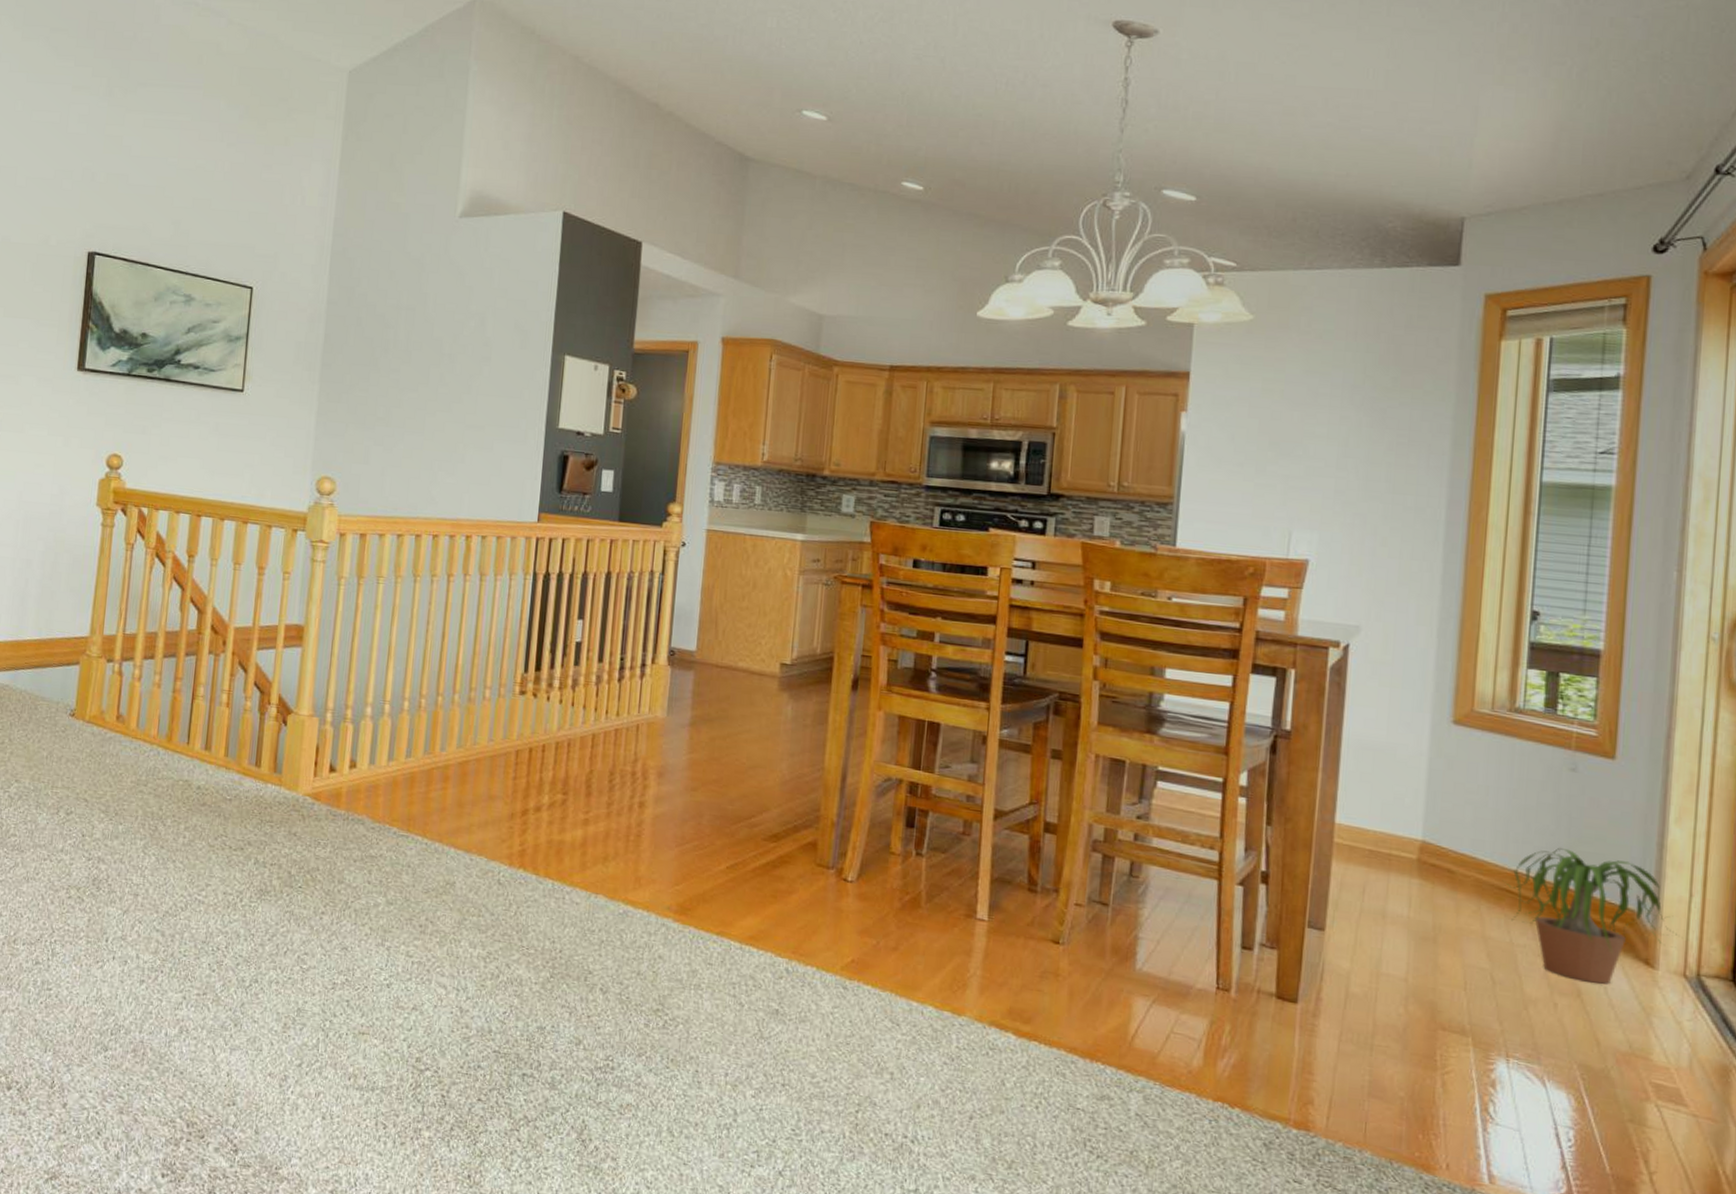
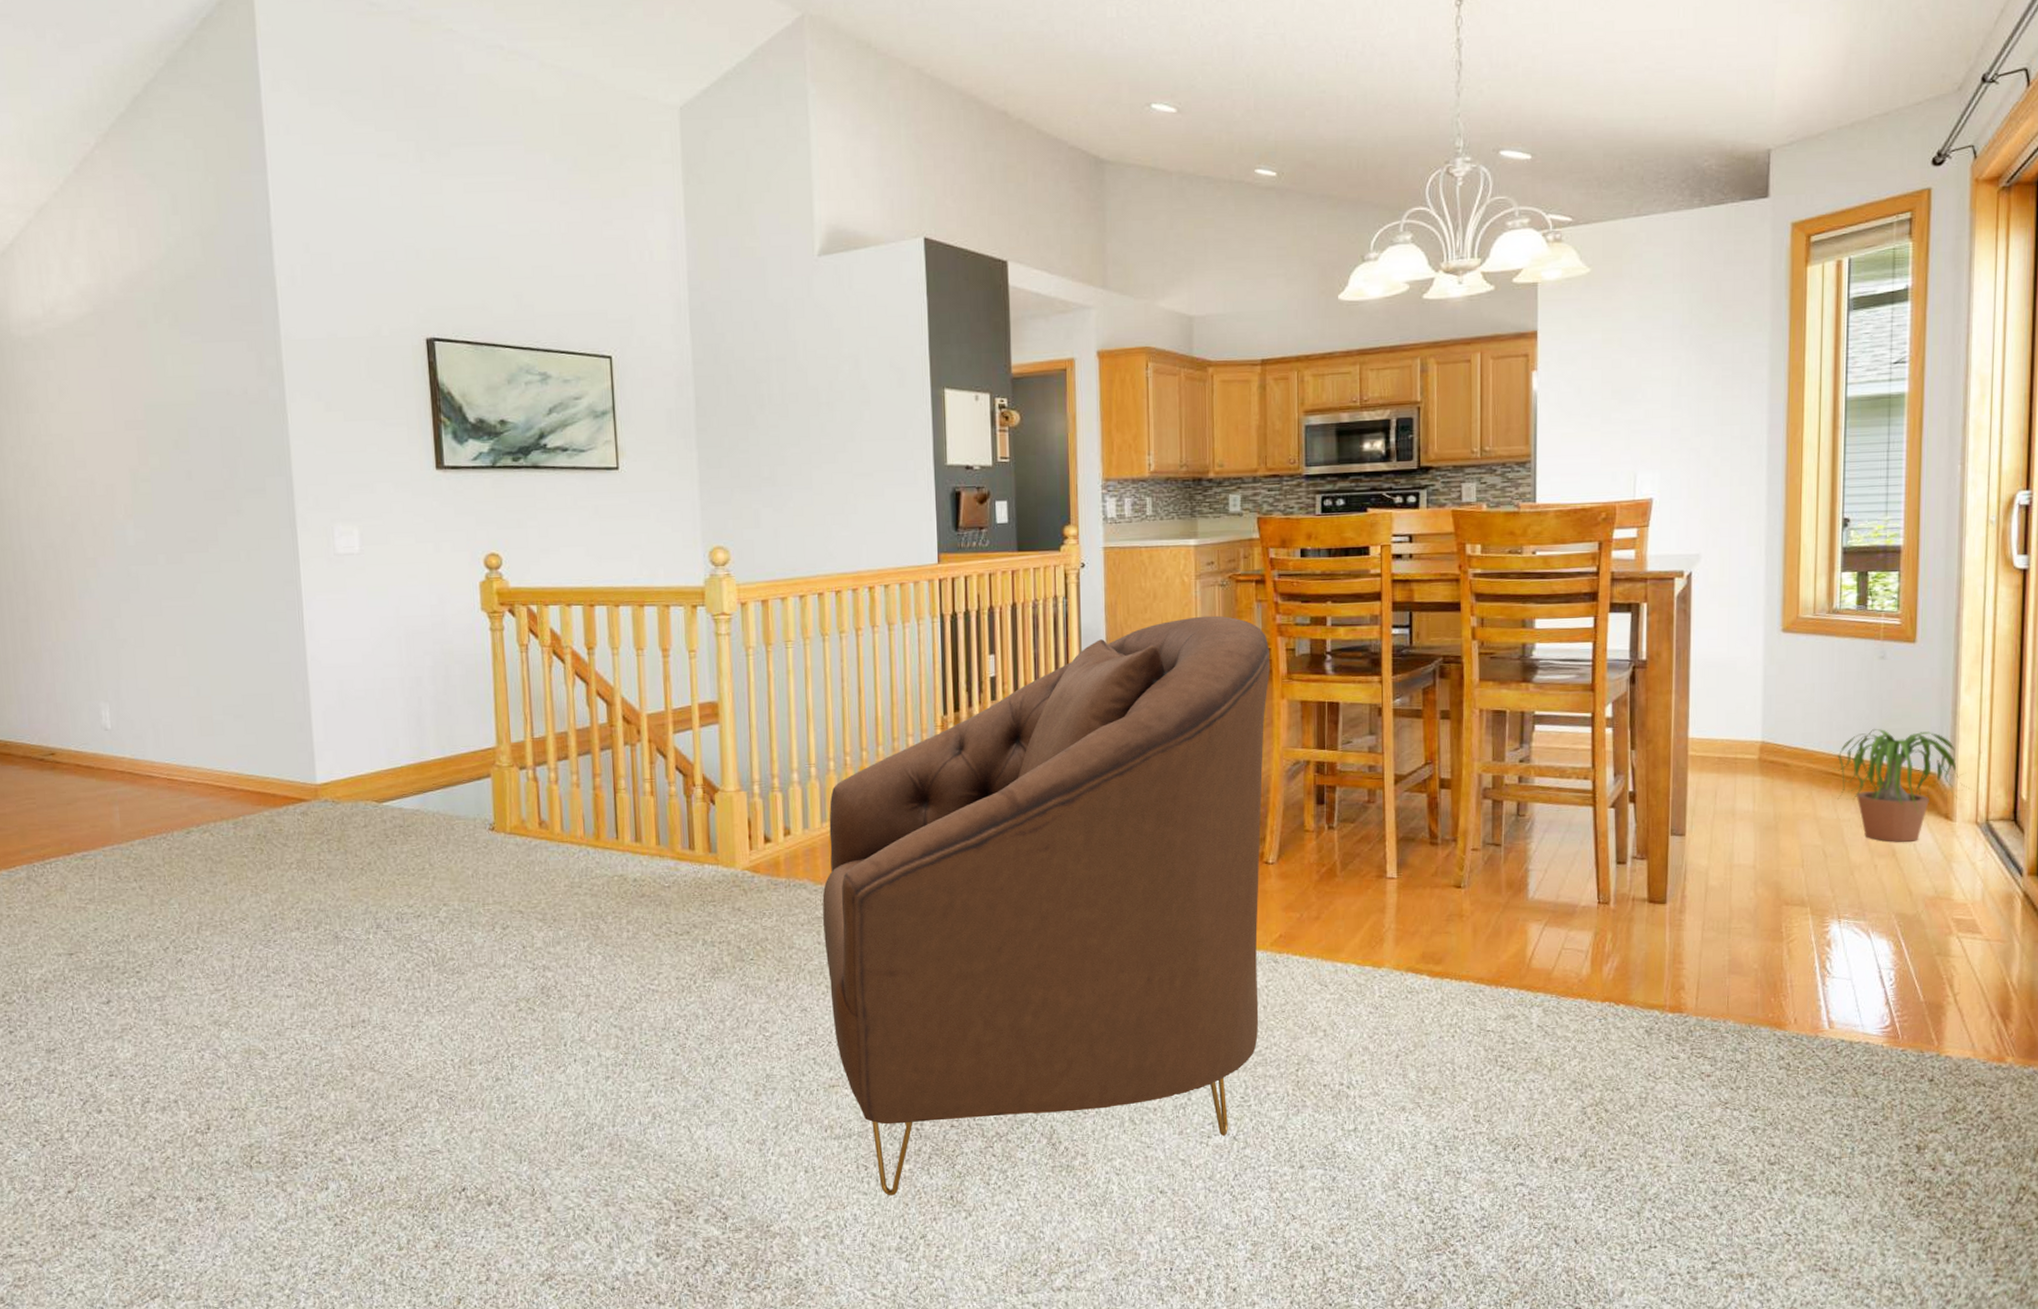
armchair: none [372,612,870,1169] -> present [822,615,1270,1196]

